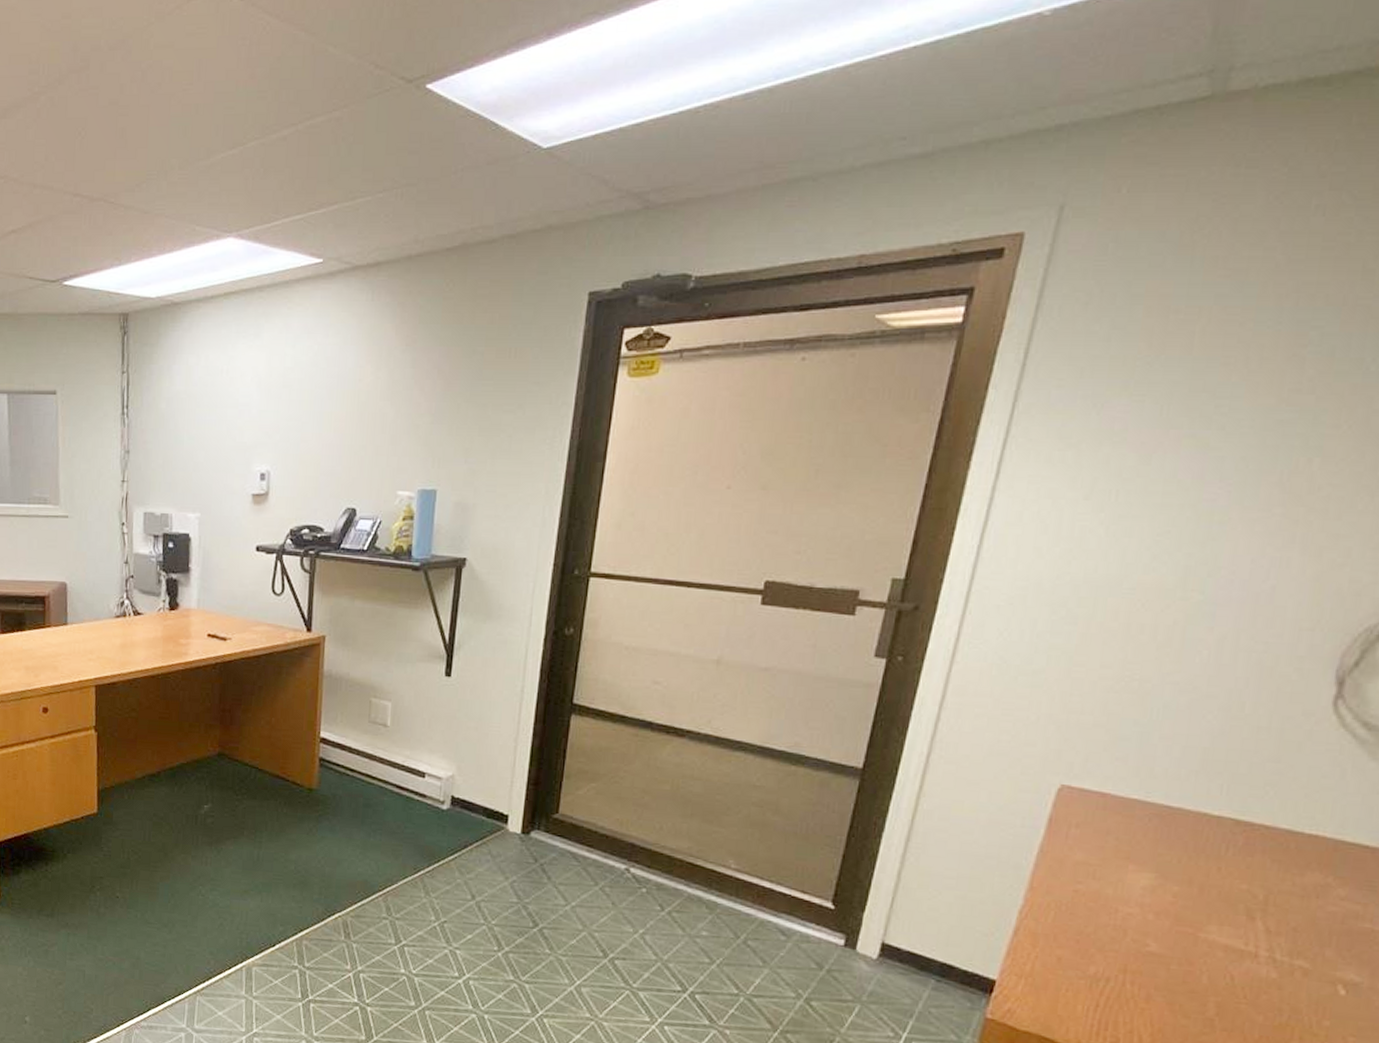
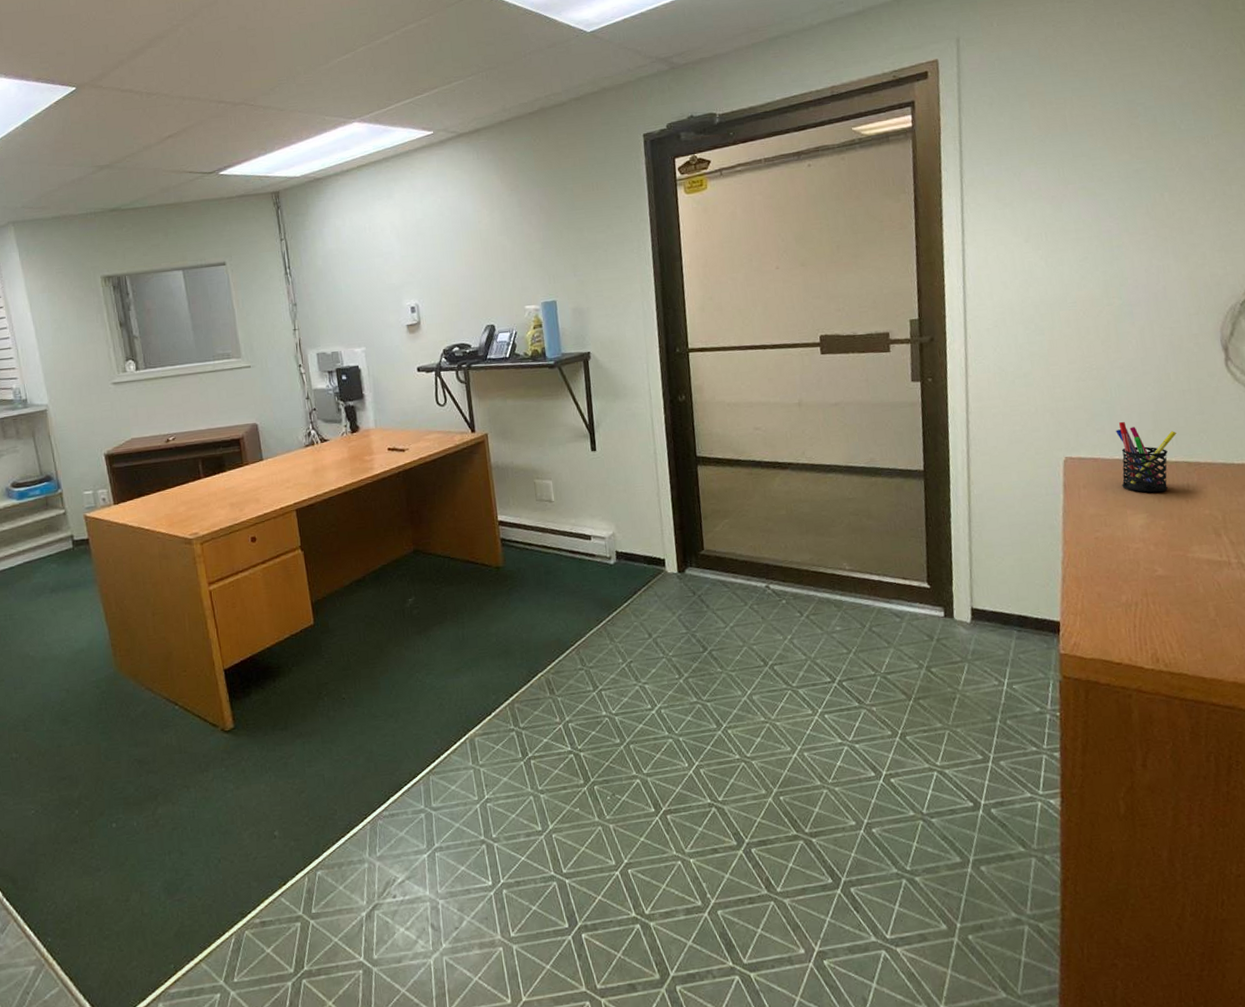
pen holder: none [1131,752,1231,850] -> present [1116,421,1177,493]

